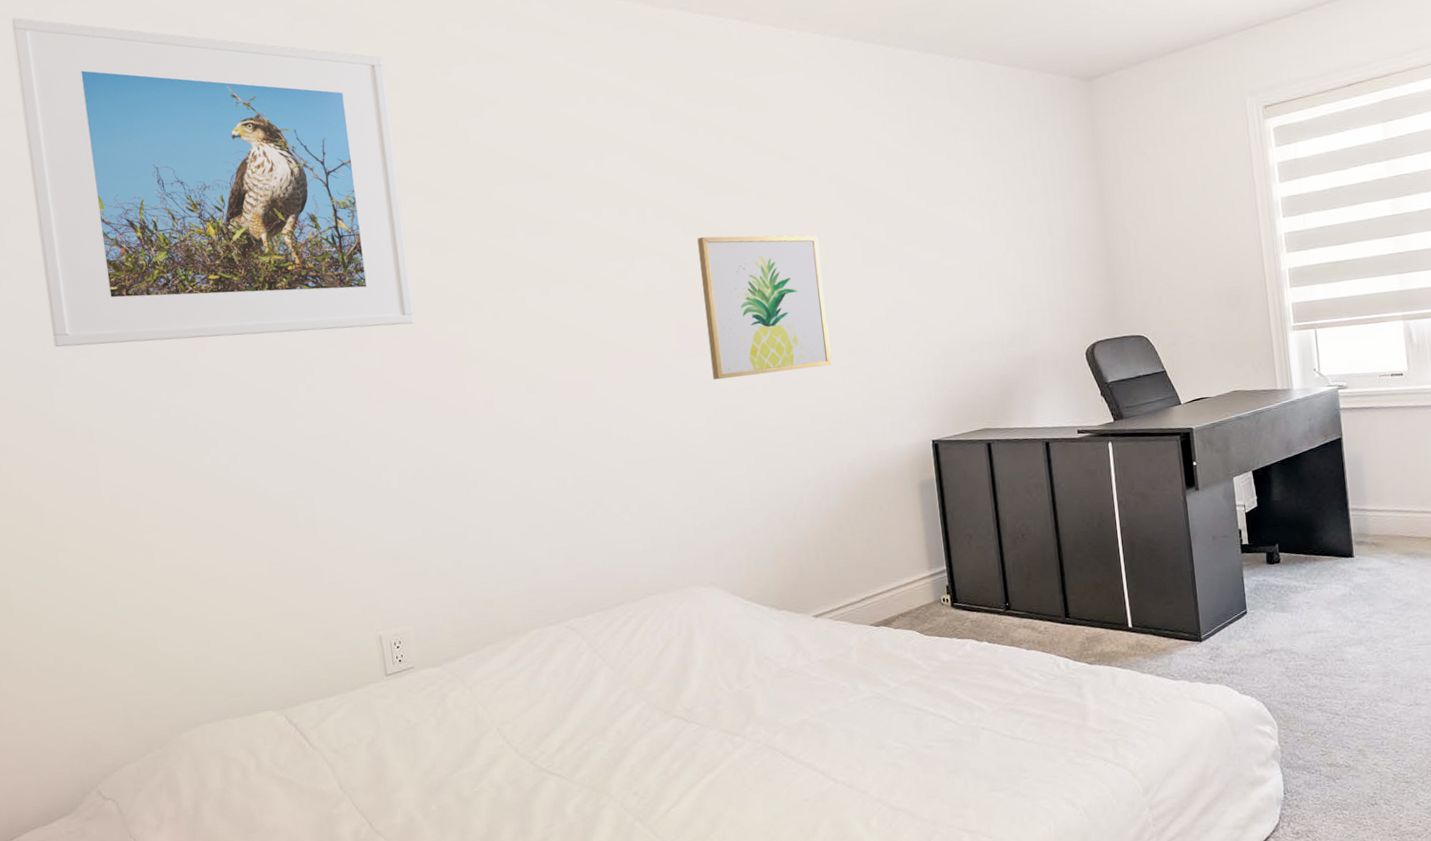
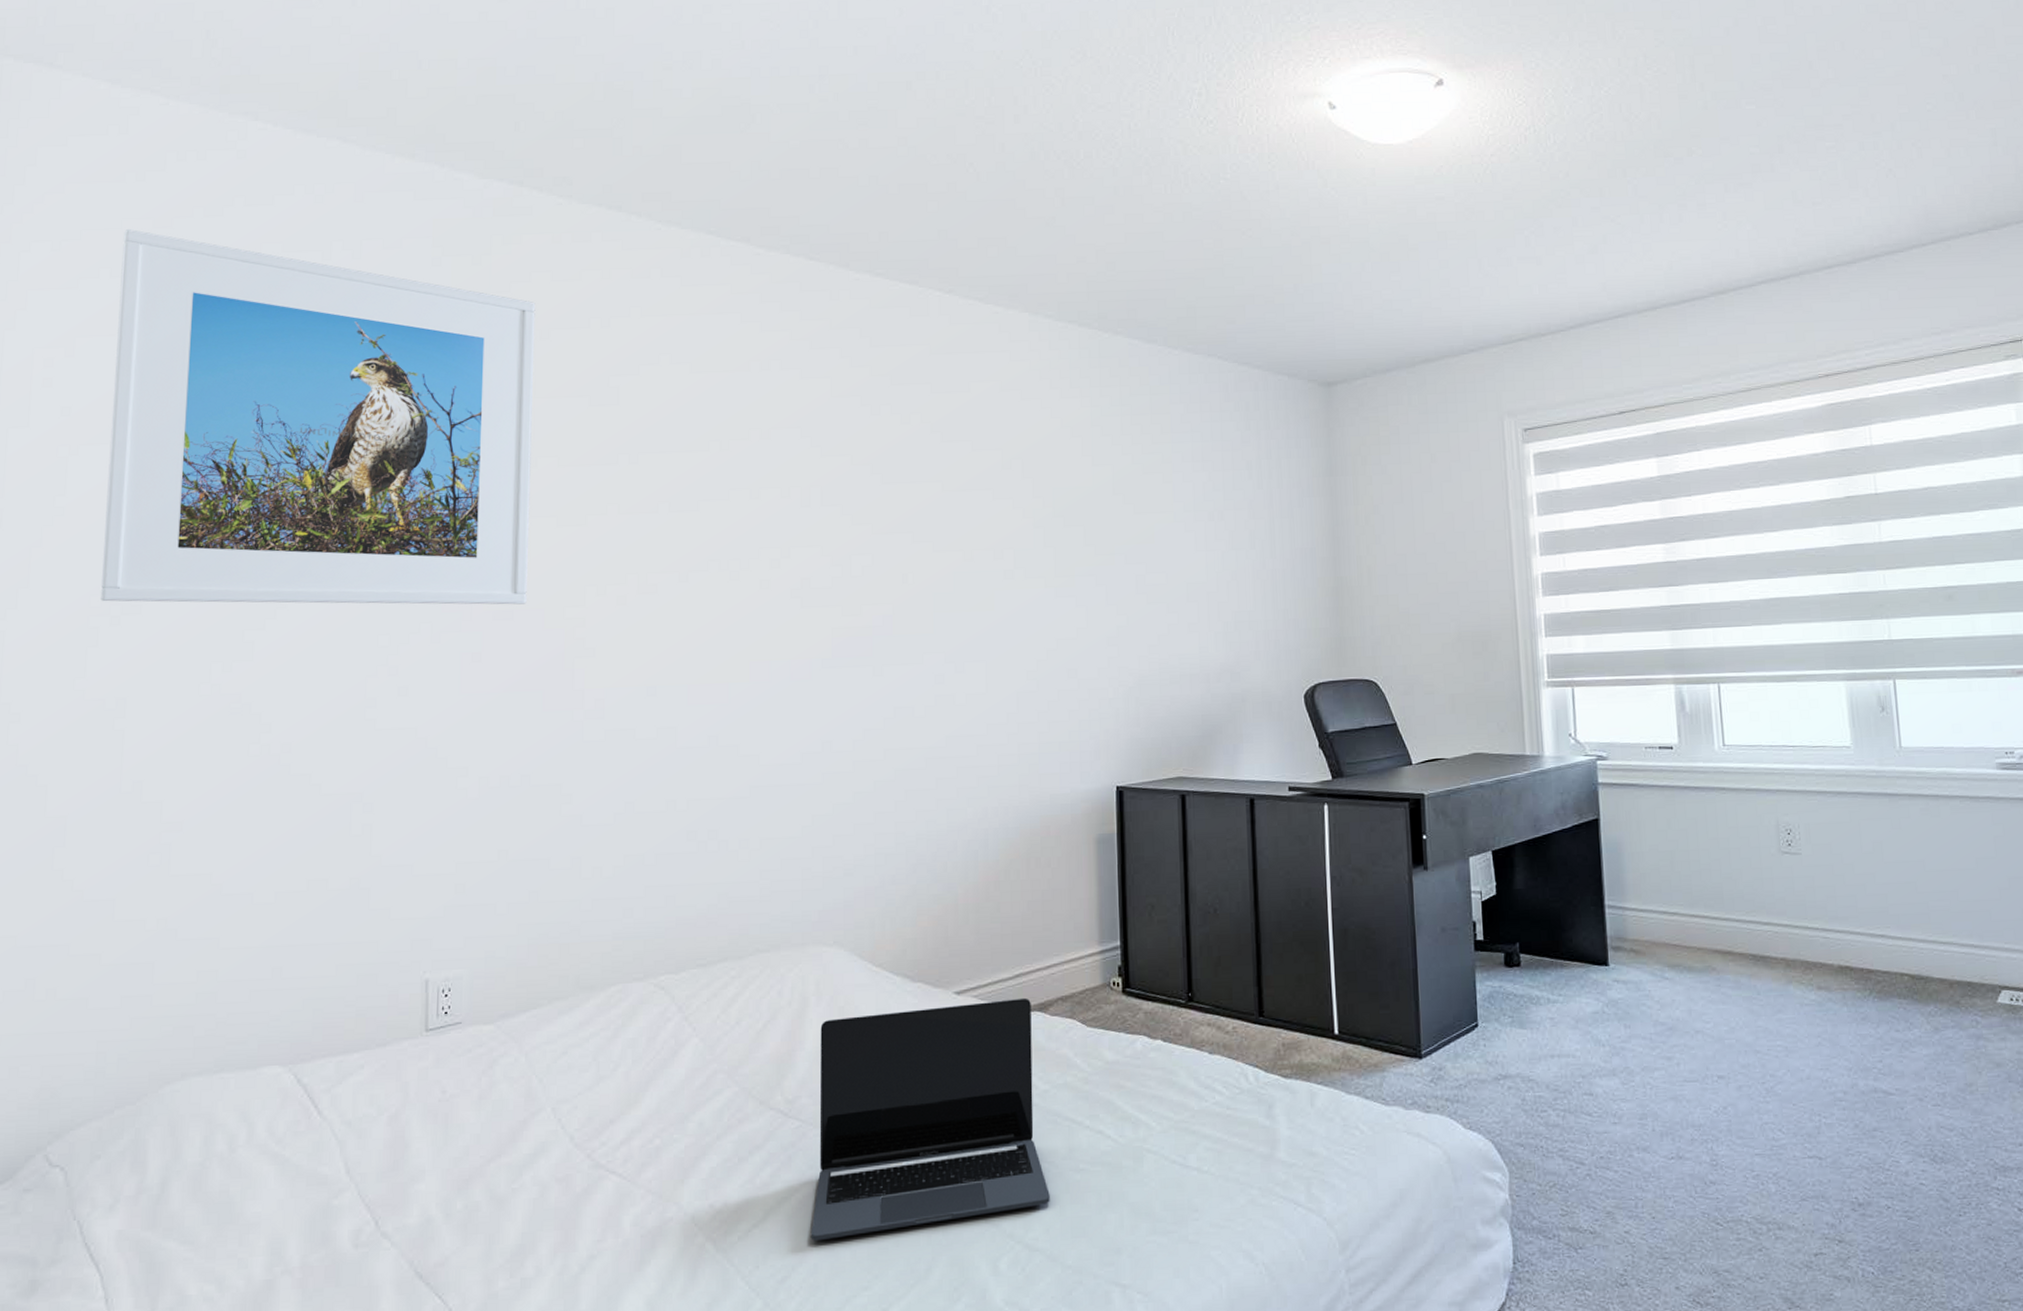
wall art: present [697,235,832,380] -> none [866,528,1007,696]
laptop: none [706,616,907,815] -> present [810,997,1050,1242]

